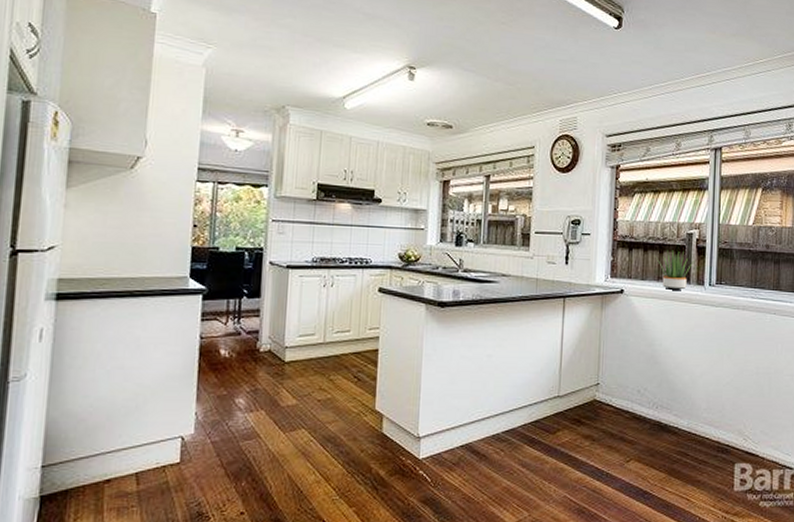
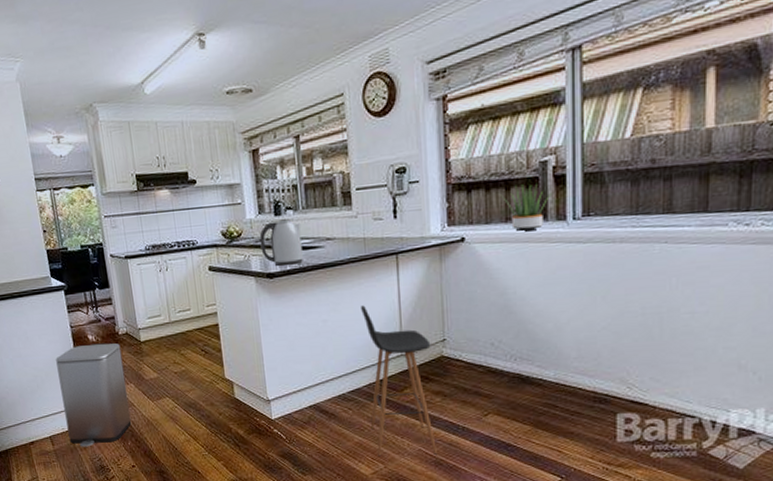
pedal bin: none [163,360,259,488] -> present [56,343,132,447]
kettle: none [436,250,479,297] -> present [259,219,303,267]
bar stool: none [519,344,586,503] -> present [361,305,437,456]

